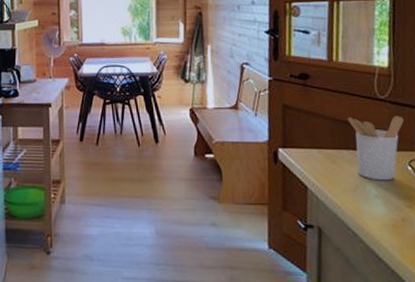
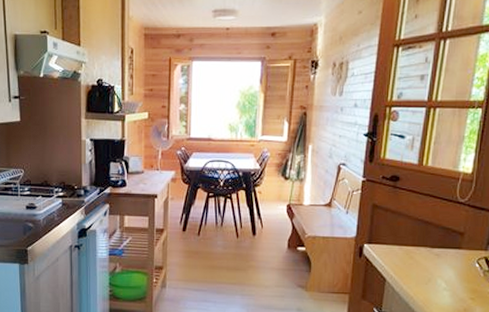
utensil holder: present [347,115,404,181] -> none [429,218,478,276]

